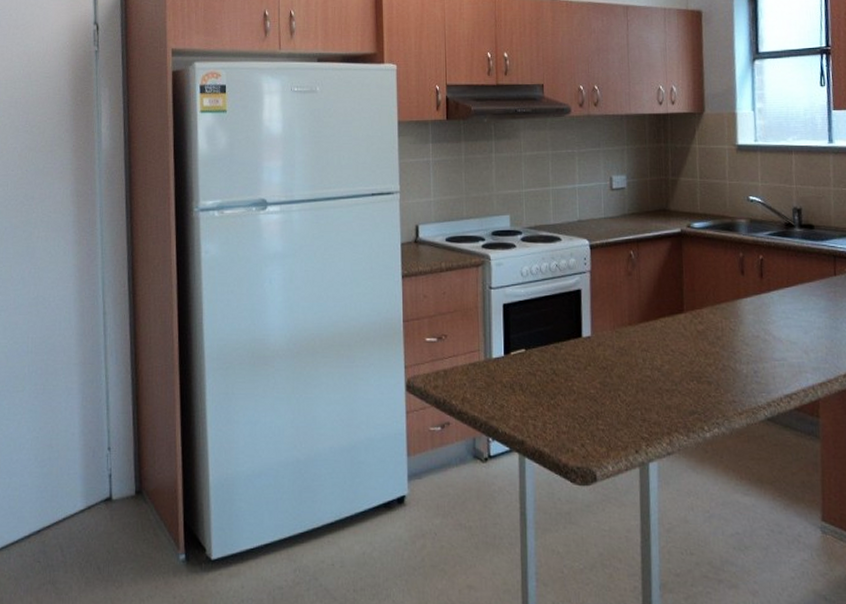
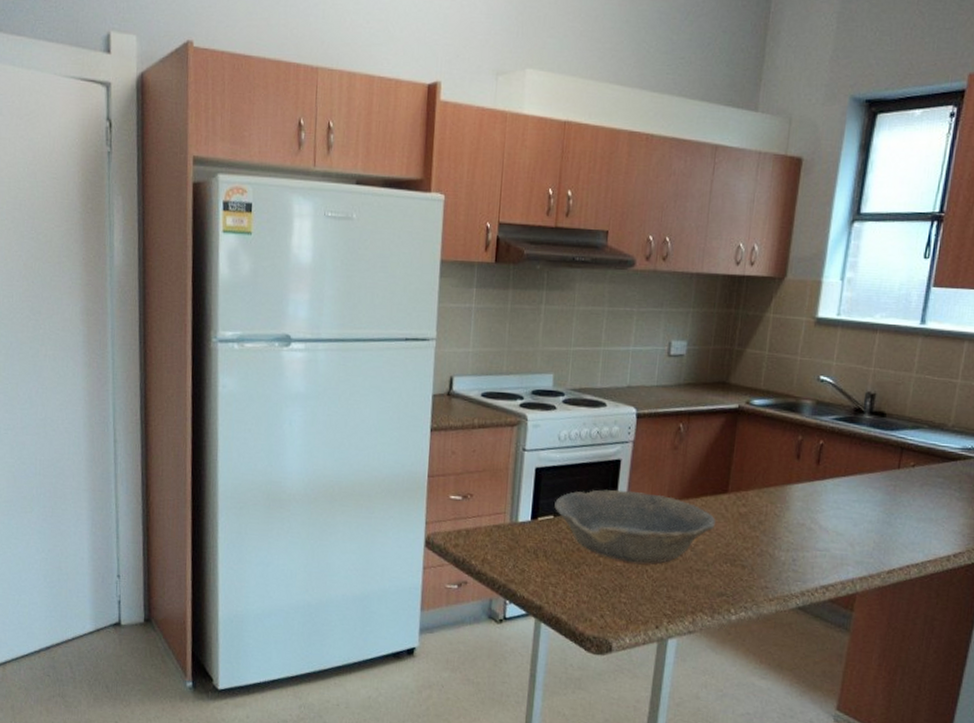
bowl: none [525,318,677,389] -> present [554,489,715,564]

